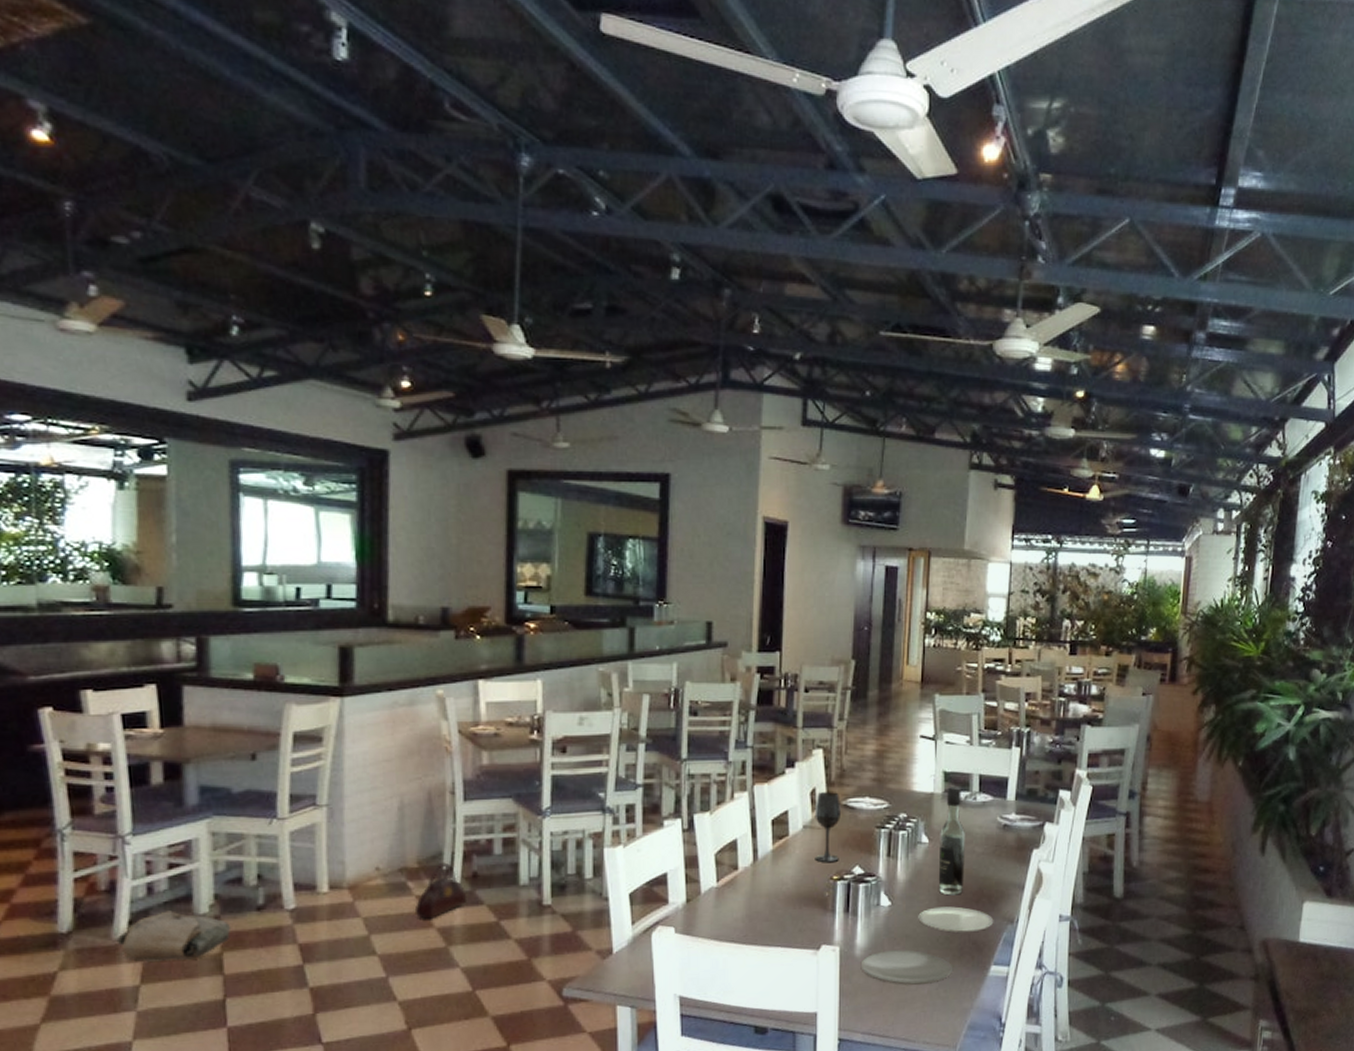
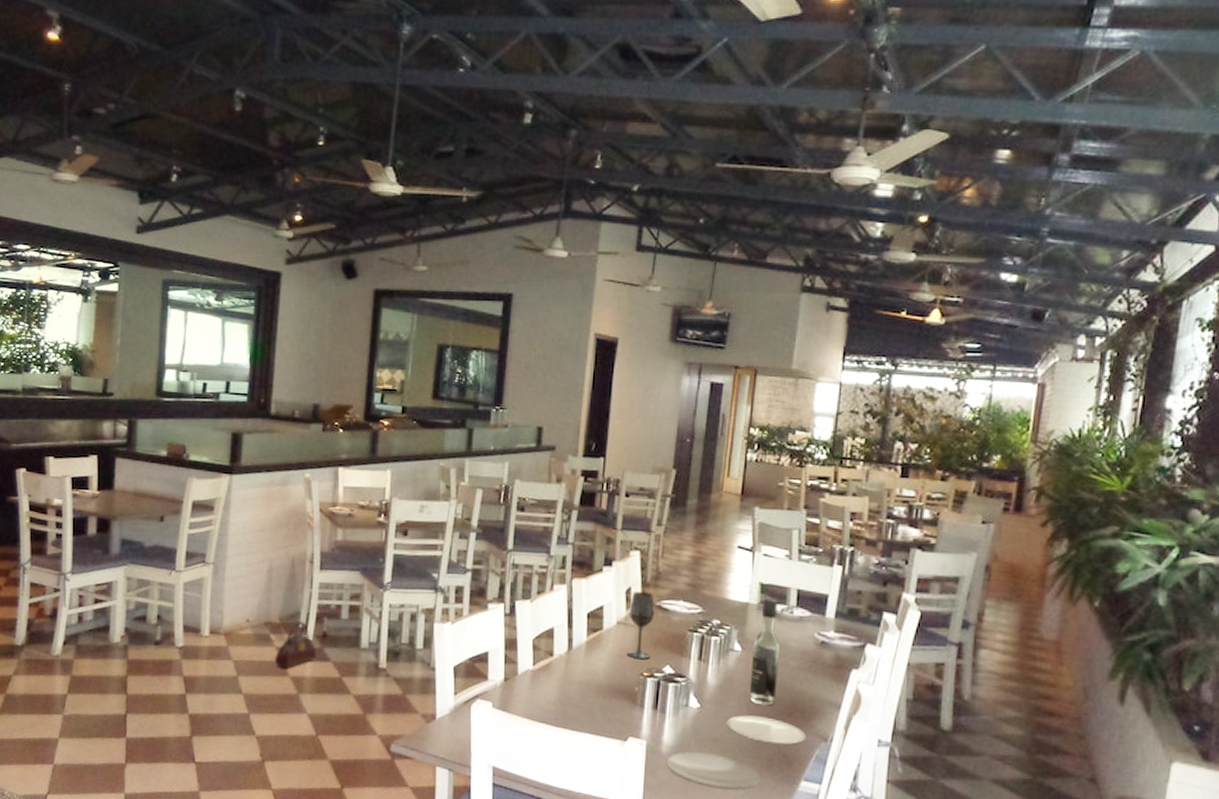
bag: present [116,910,232,961] -> none [54,637,135,679]

